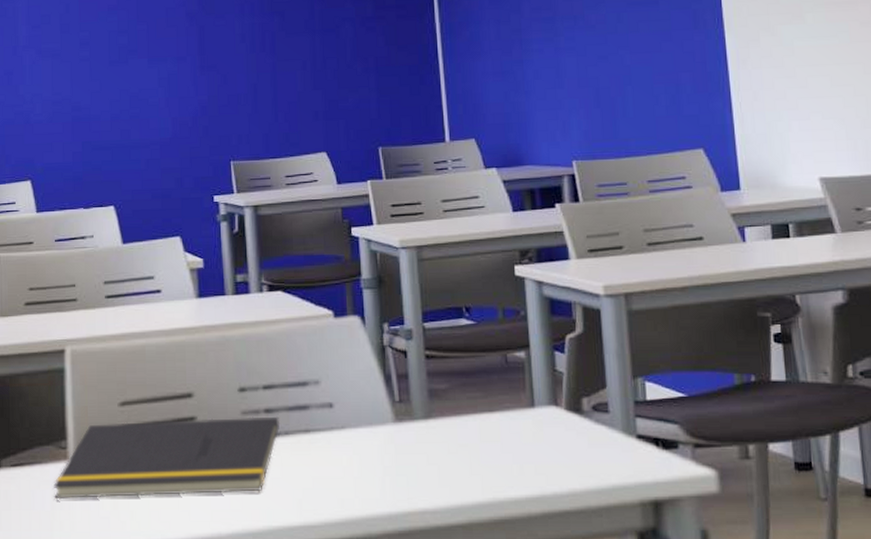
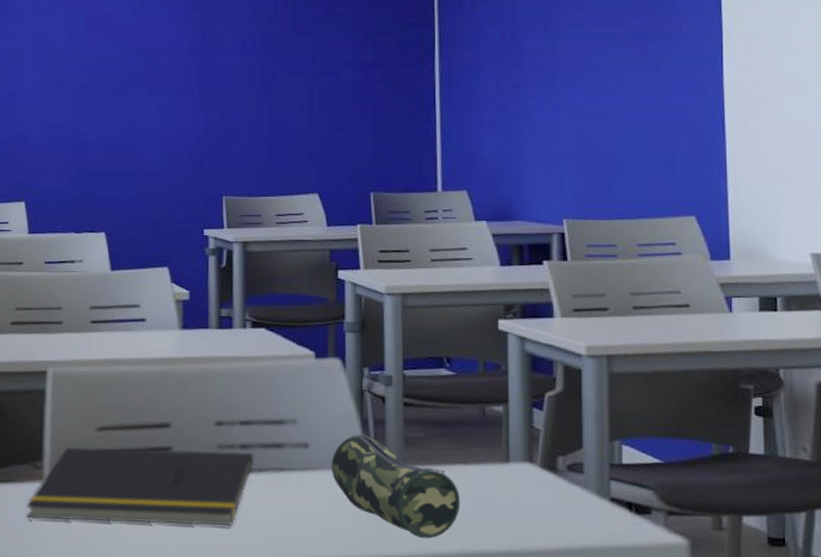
pencil case: none [357,390,489,490] -> present [331,434,461,539]

